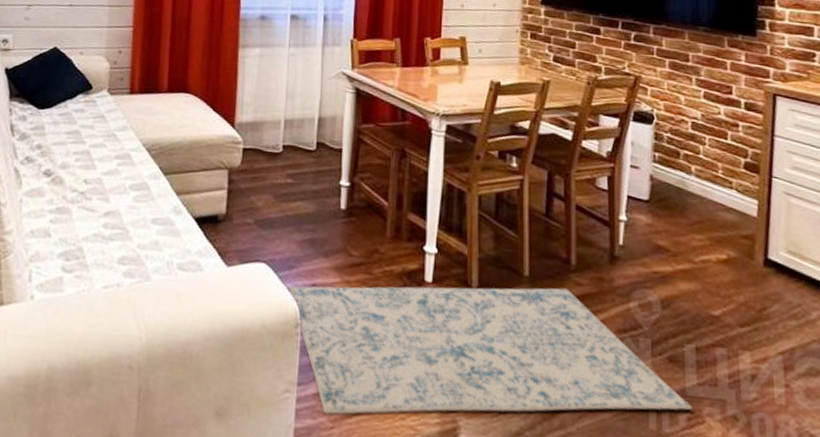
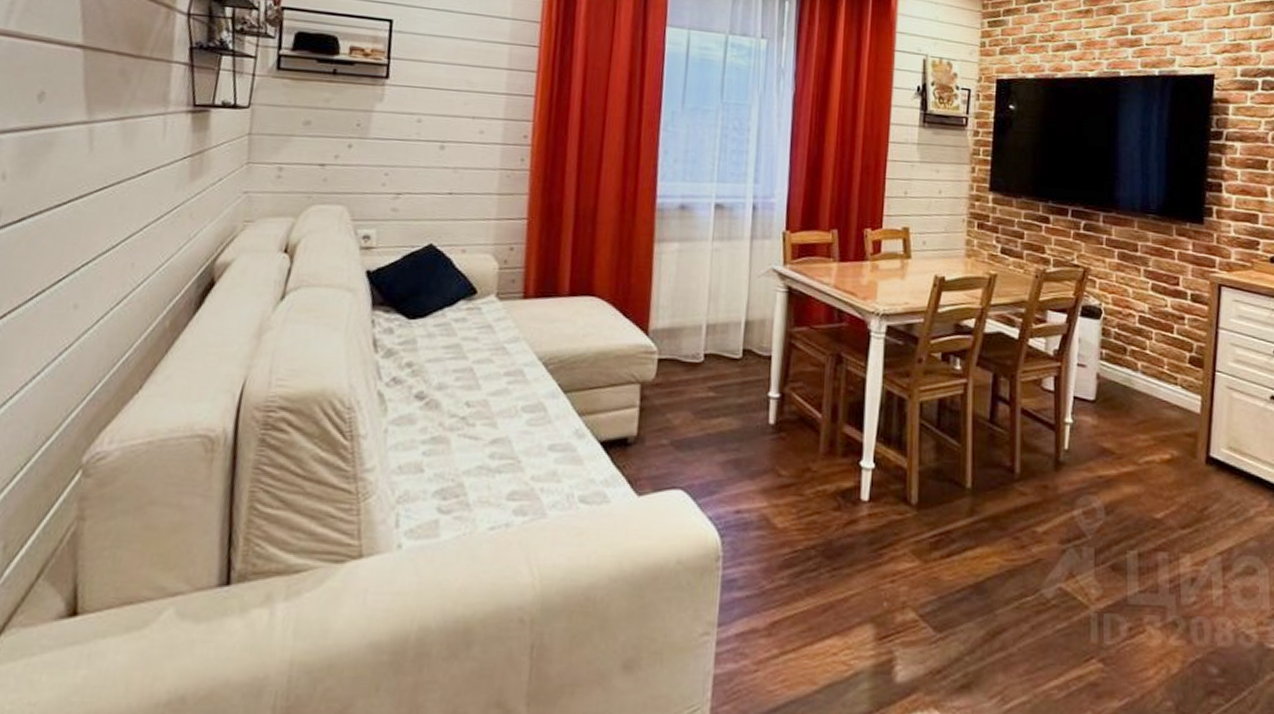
rug: present [289,285,692,415] -> none [709,499,1133,656]

